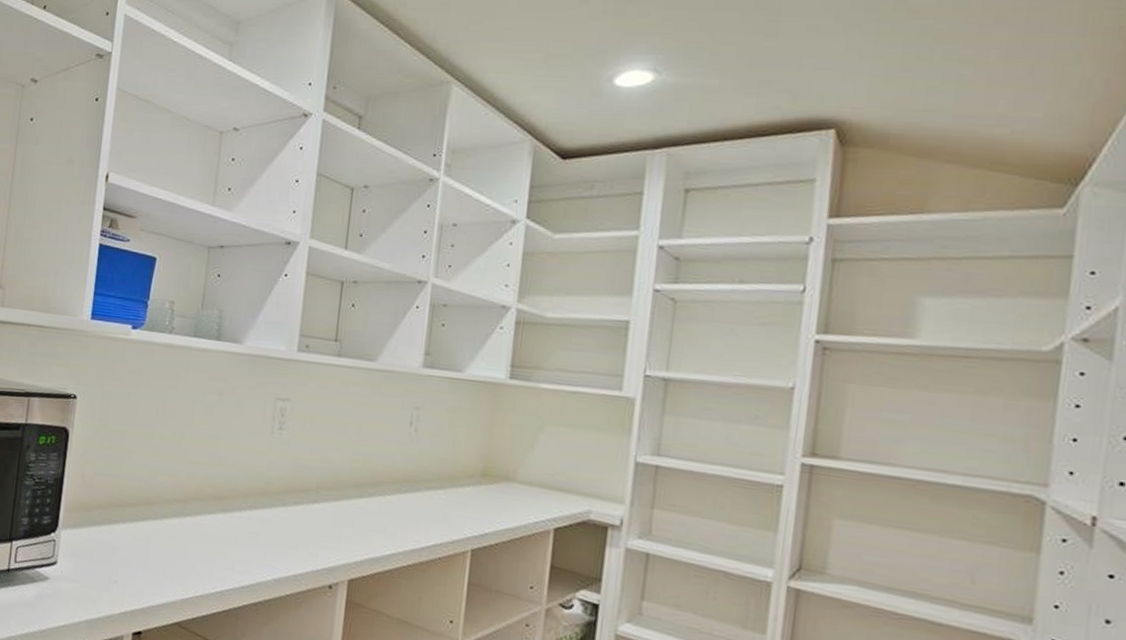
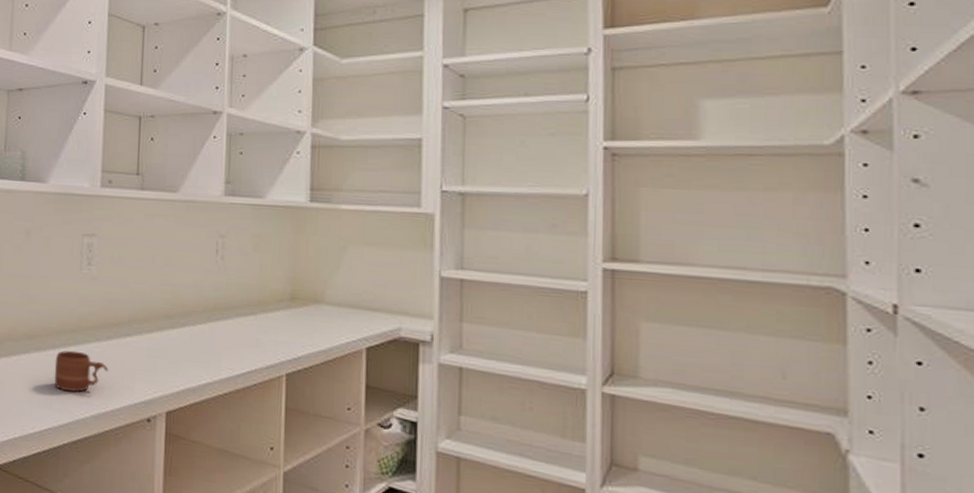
mug: none [238,513,293,555] -> present [54,350,109,392]

